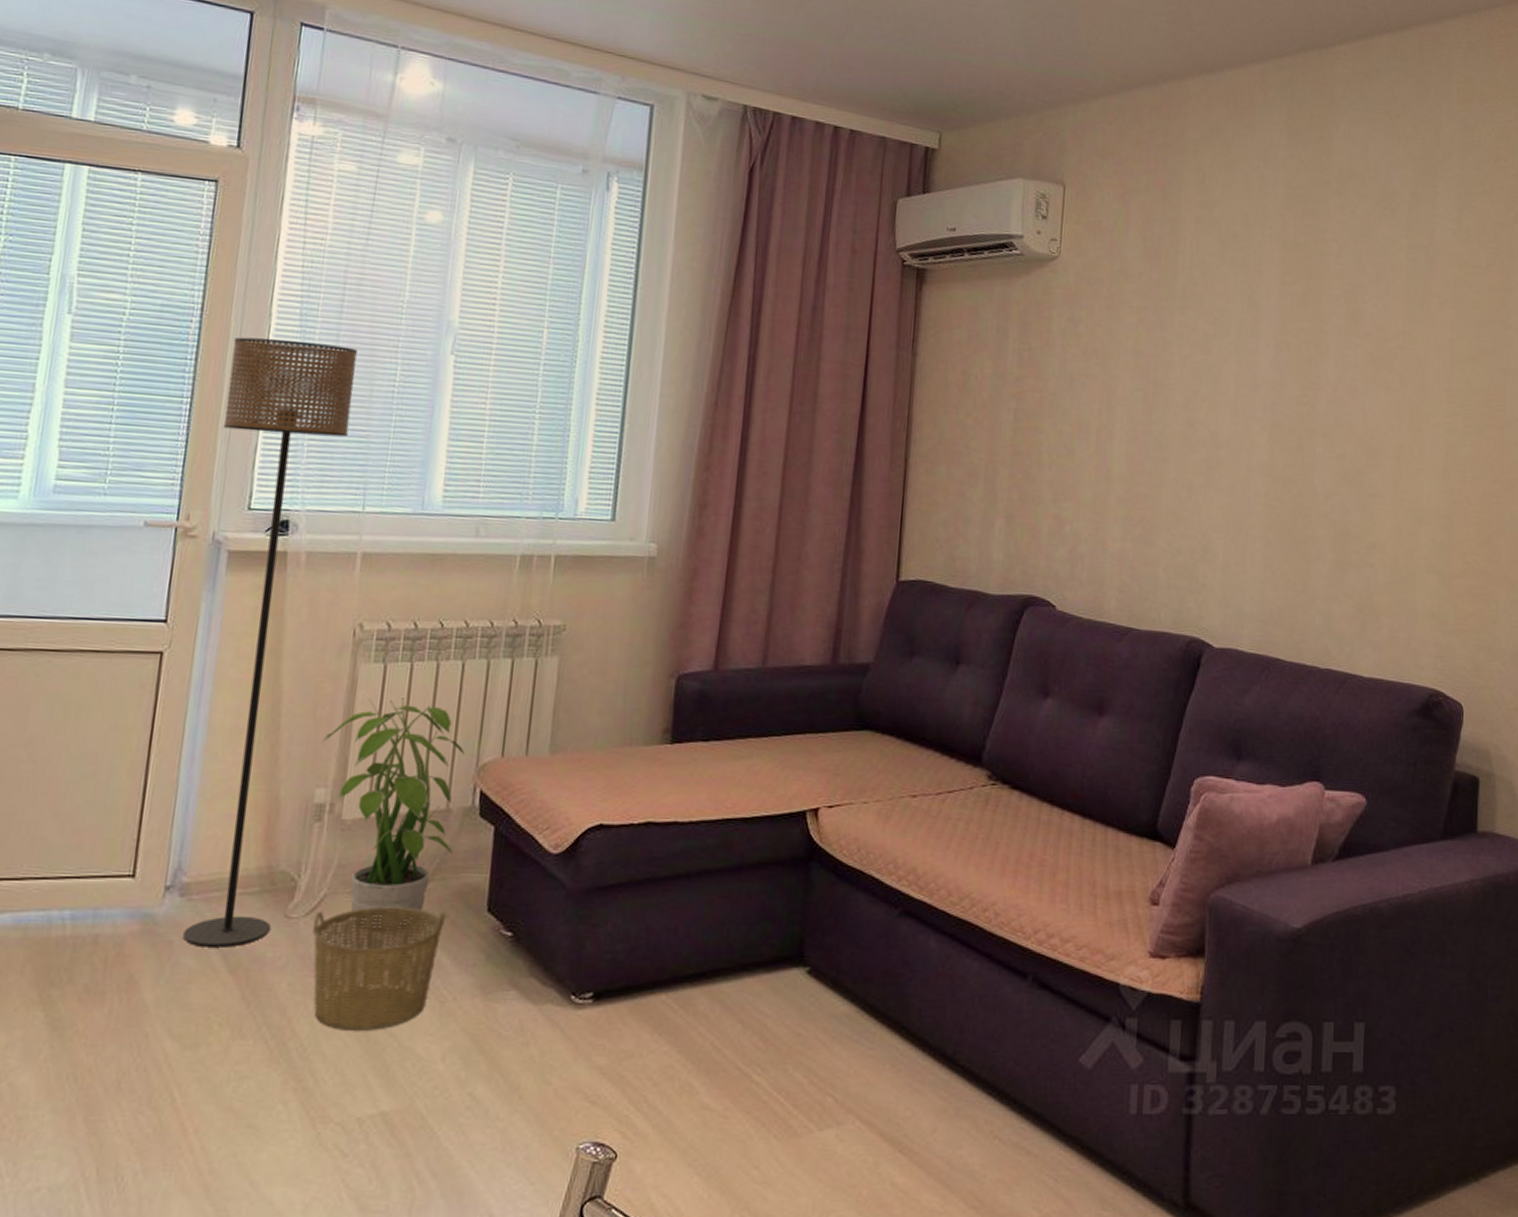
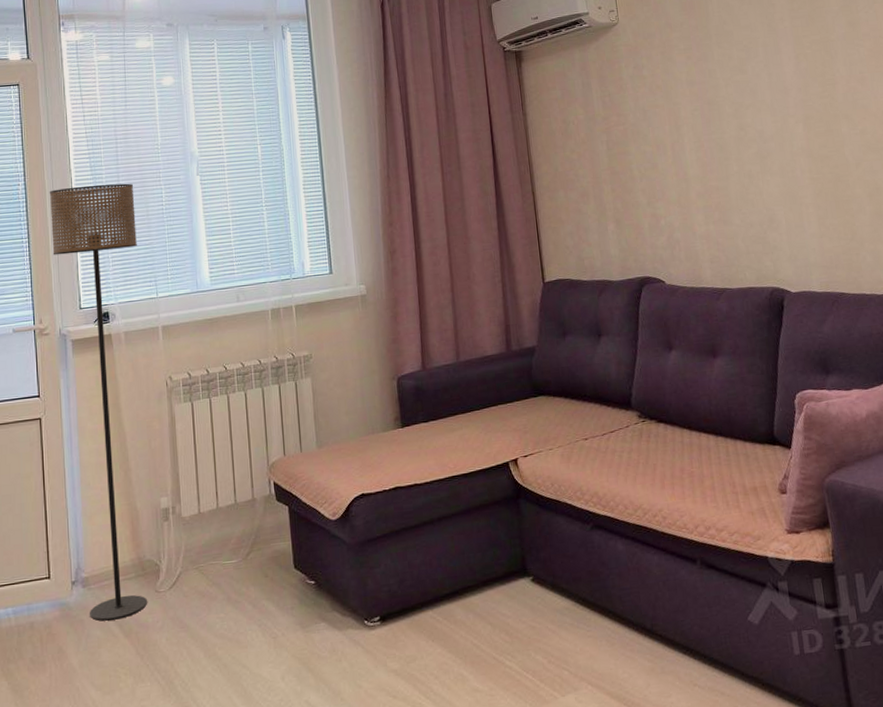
basket: present [312,906,445,1031] -> none [176,573,266,667]
potted plant: present [321,698,464,930] -> none [158,424,262,592]

